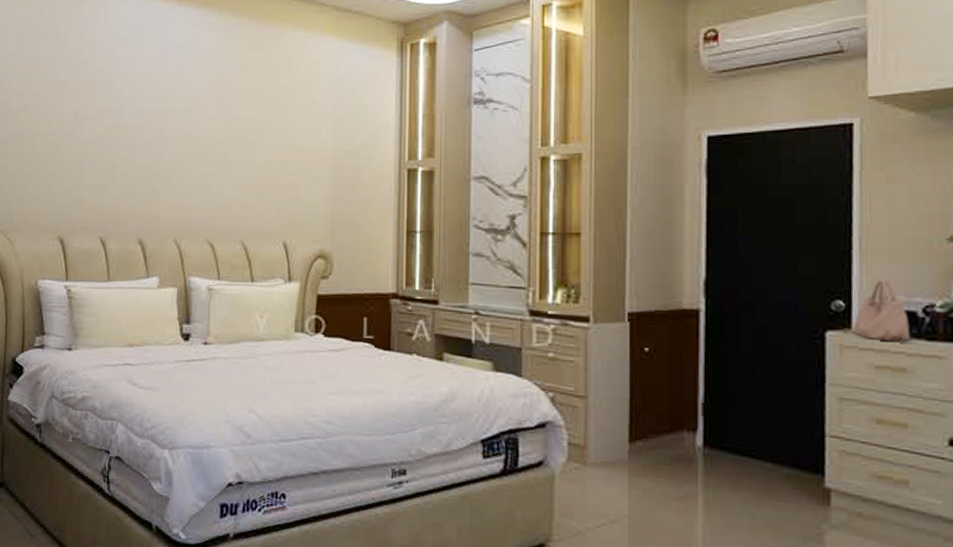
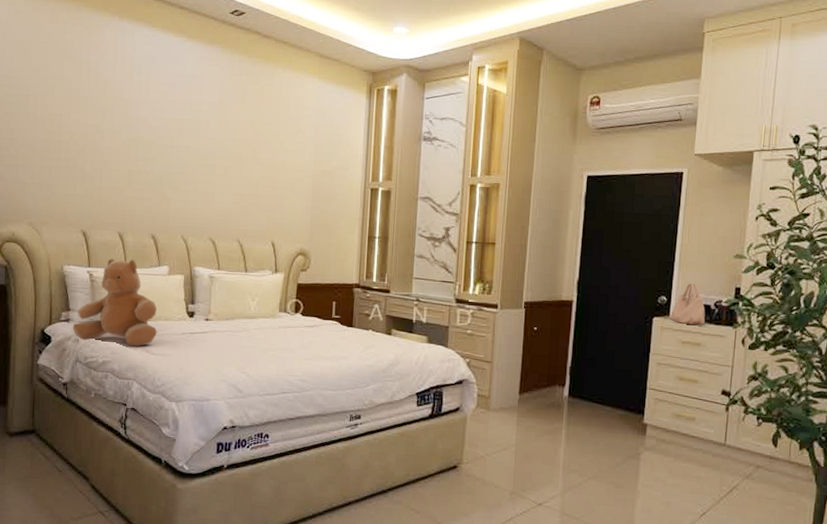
teddy bear: none [47,269,146,378] -> present [72,258,158,346]

